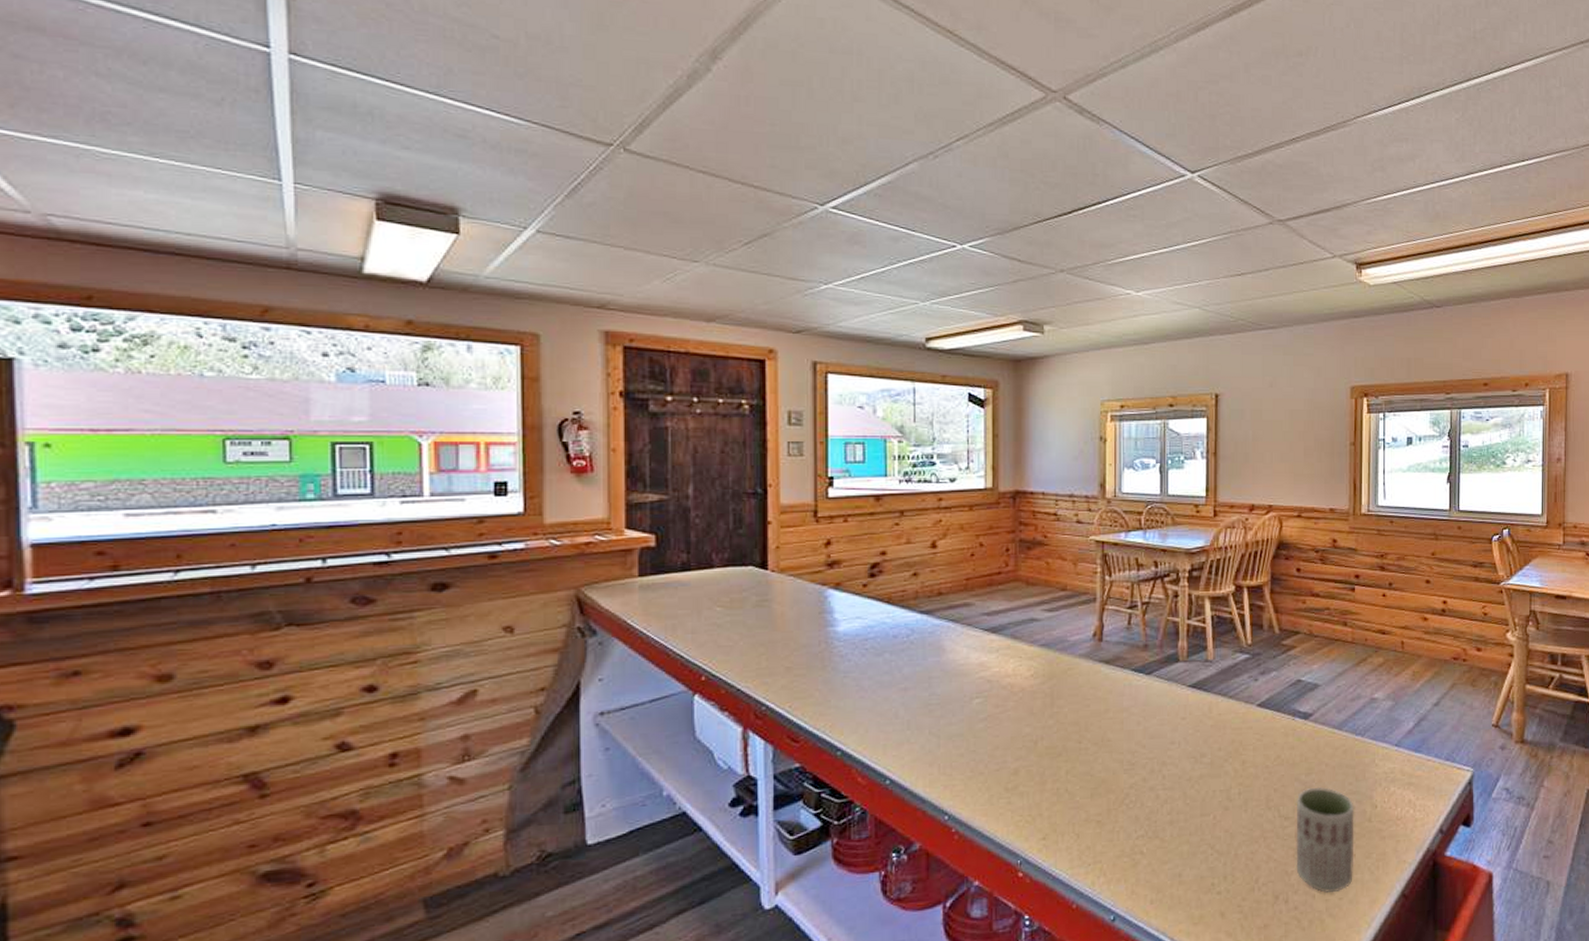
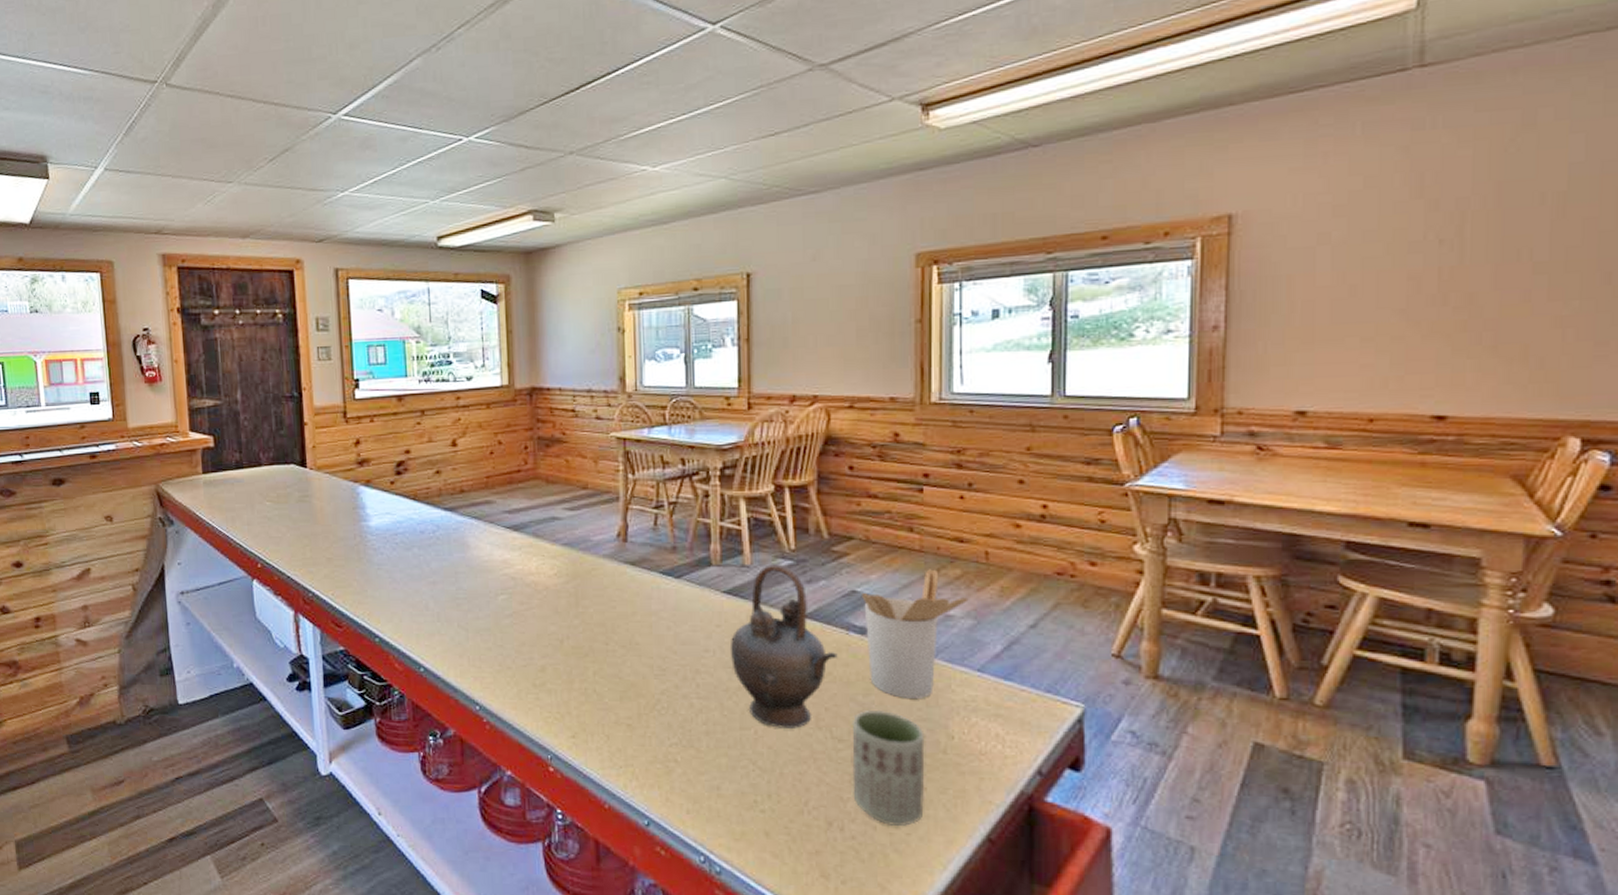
teapot: none [1193,658,1285,812] -> present [729,564,838,728]
utensil holder: none [1306,658,1389,775] -> present [862,569,969,698]

